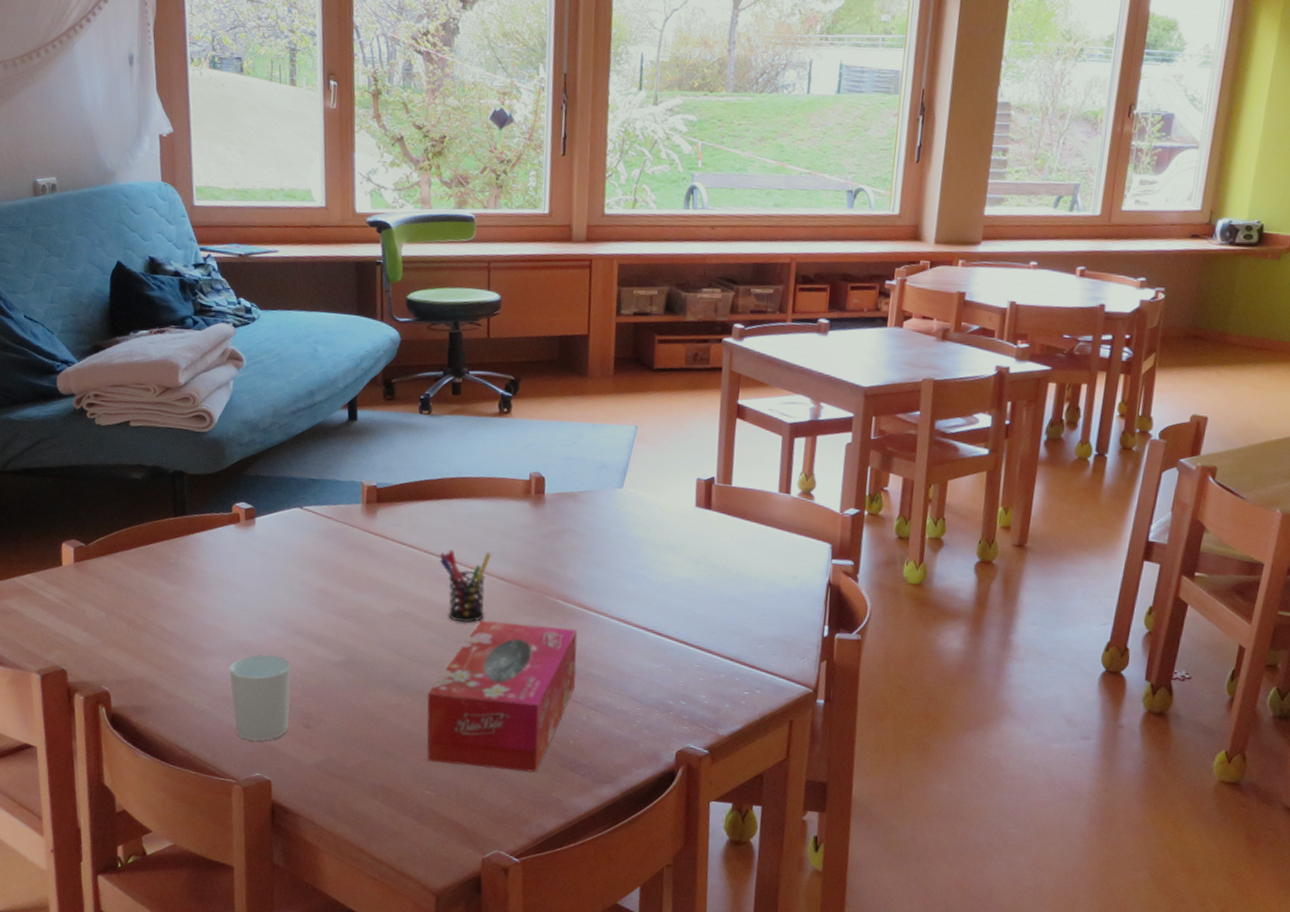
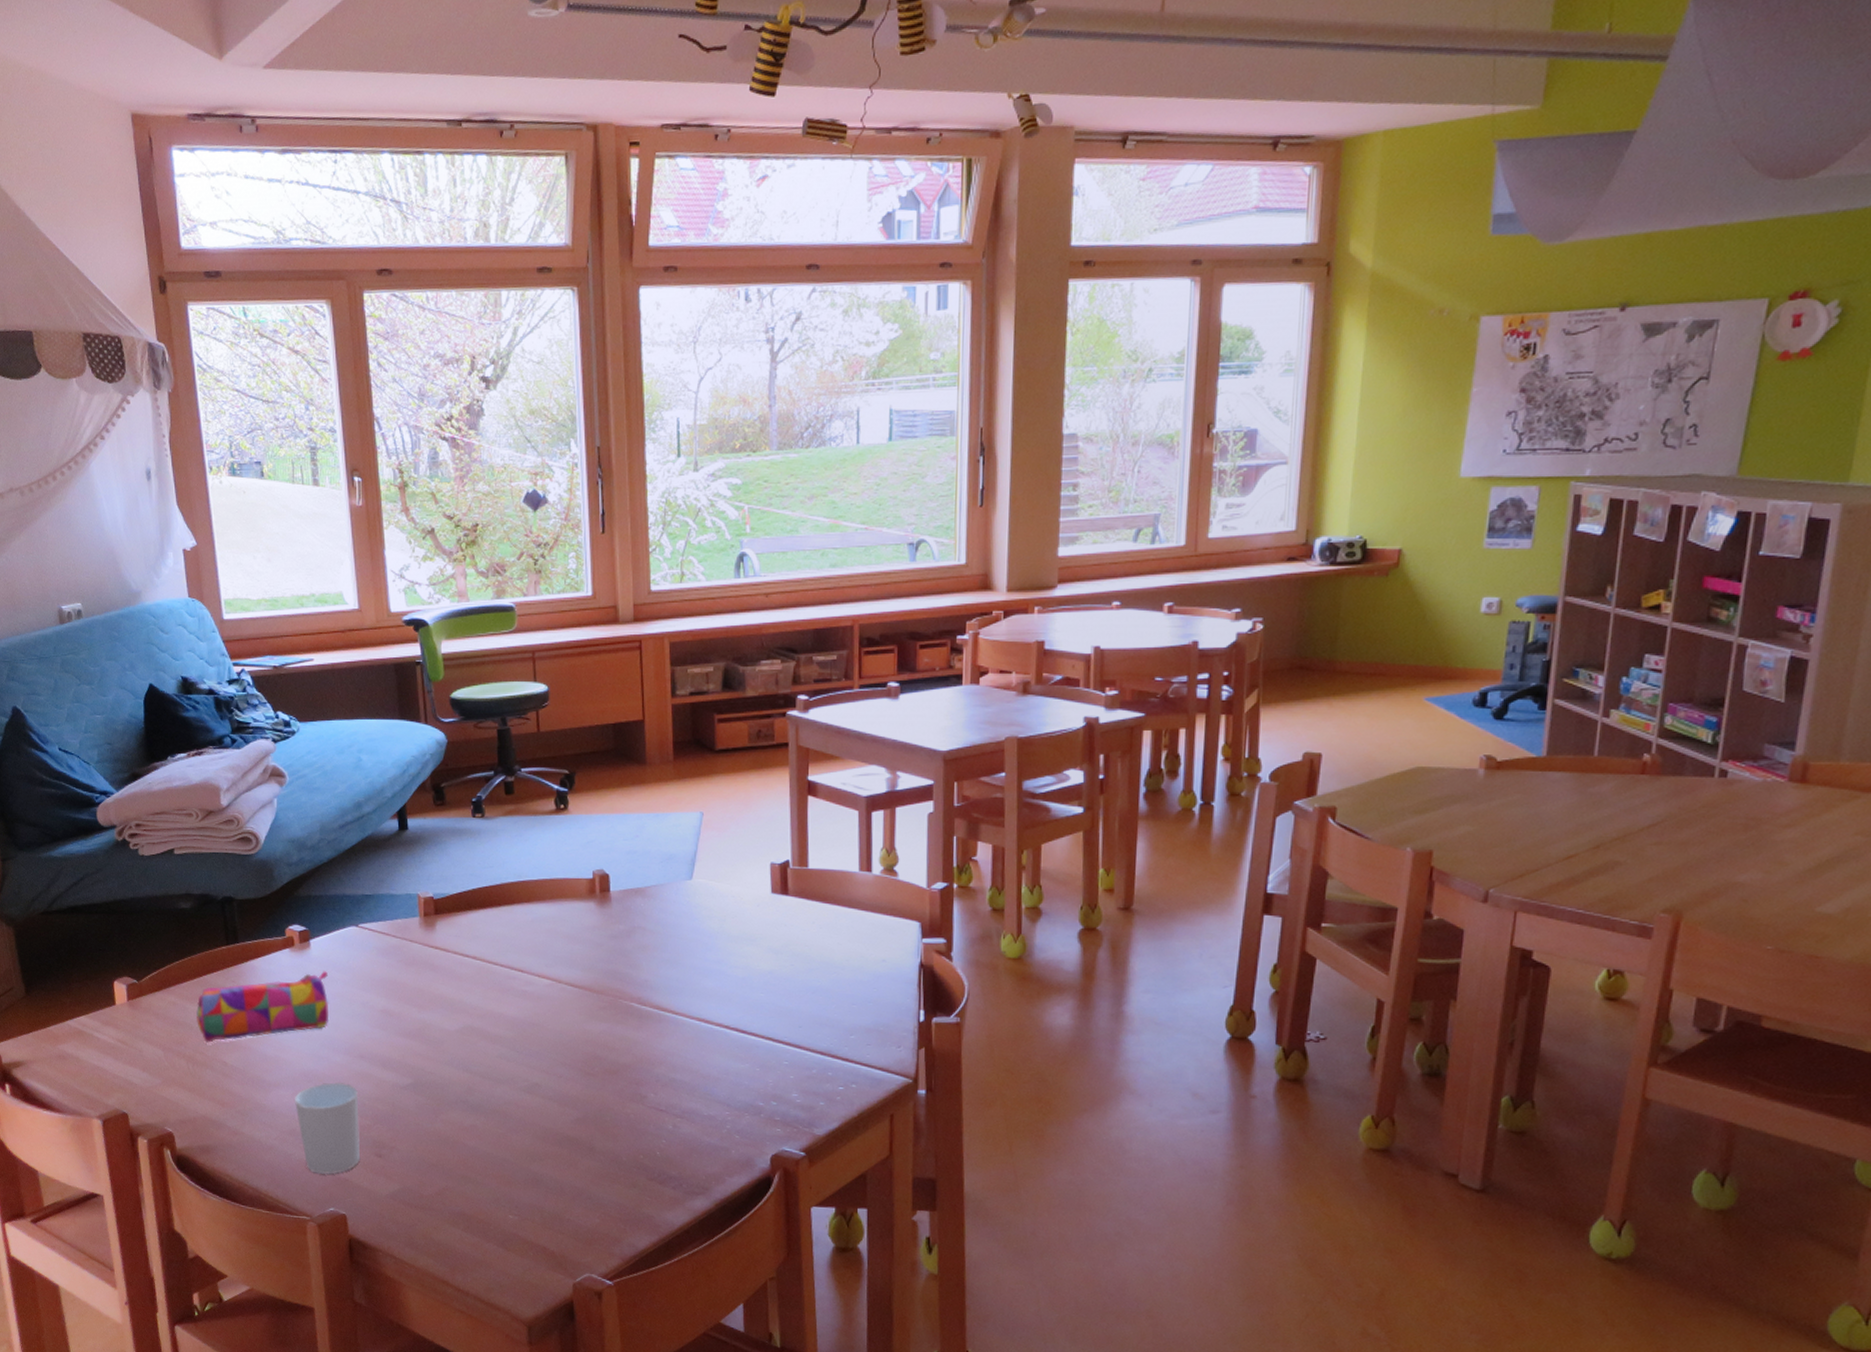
pencil case: none [140,548,270,610] -> present [196,971,329,1044]
tissue box: present [426,620,578,773] -> none [503,1030,658,1189]
pen holder: present [439,548,491,623] -> none [504,957,558,1035]

